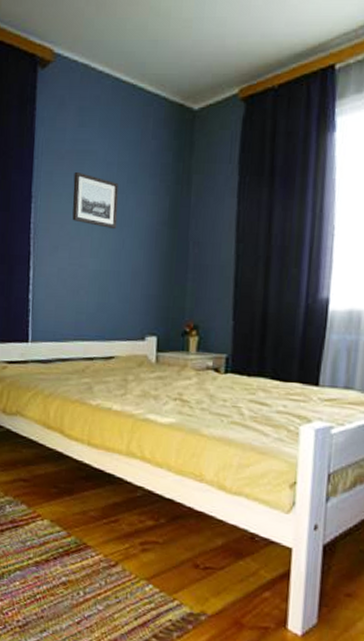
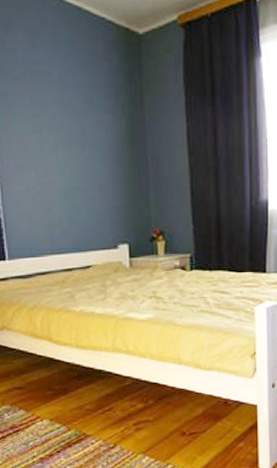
wall art: present [72,171,119,230] -> none [30,92,79,148]

